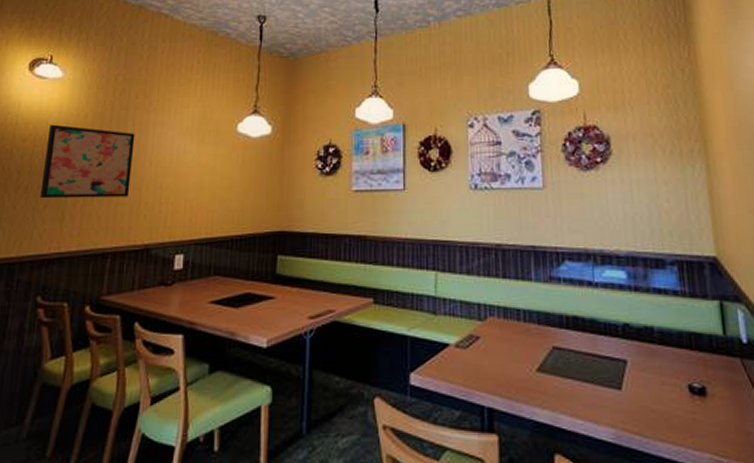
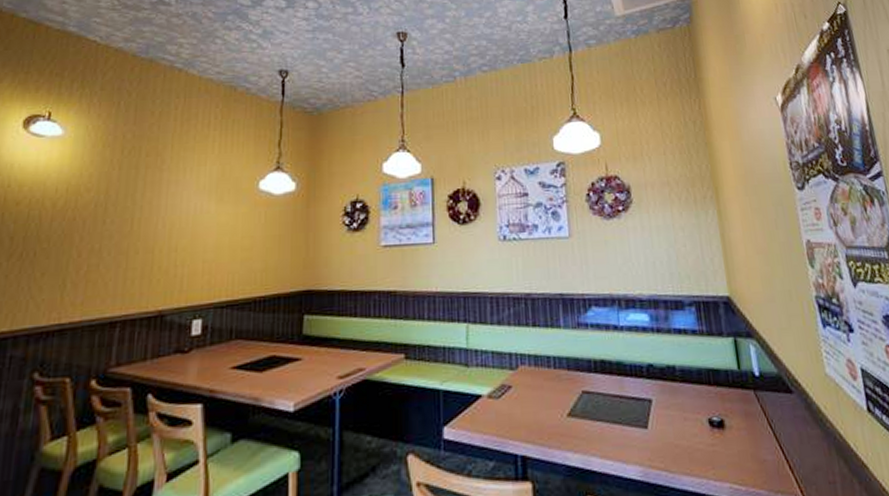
wall art: present [40,124,135,199] -> none [37,185,147,267]

